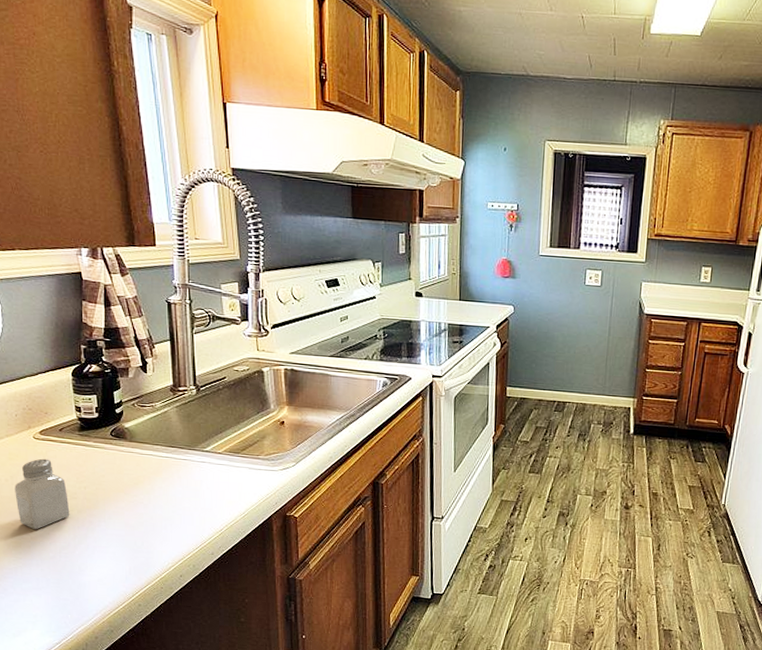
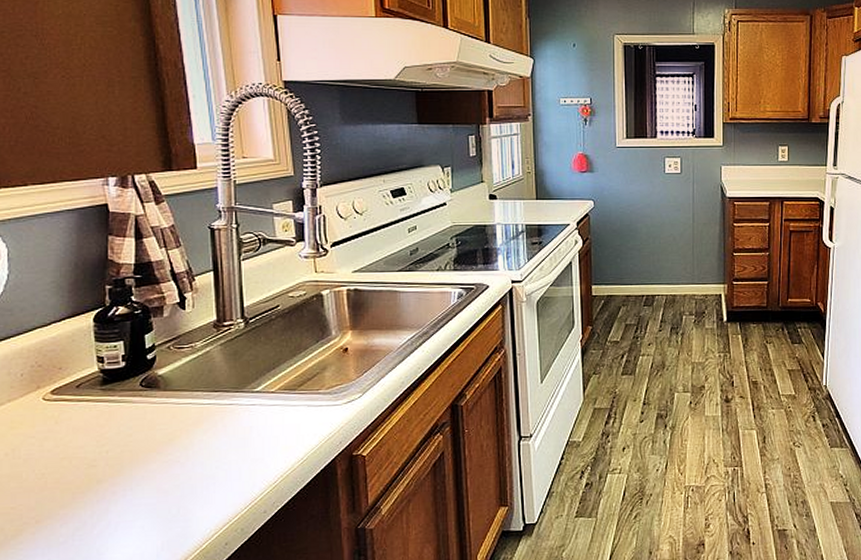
saltshaker: present [15,458,70,529] -> none [17,422,87,511]

